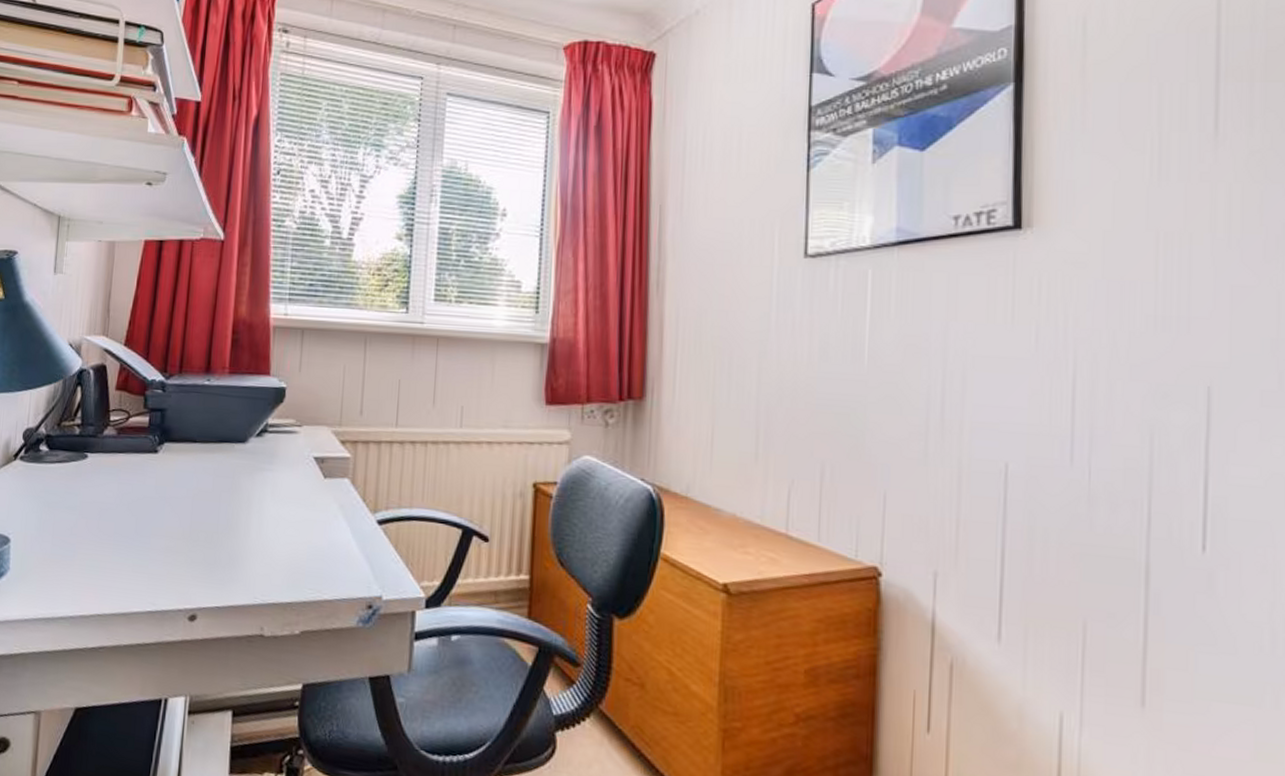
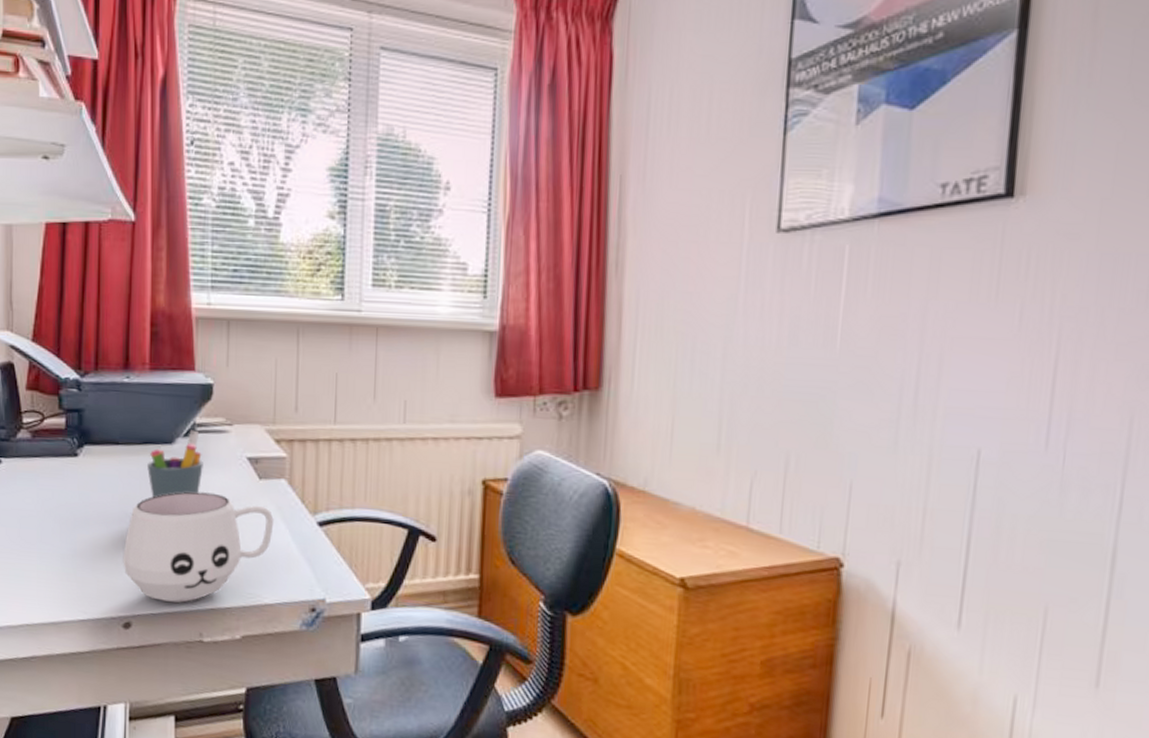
mug: none [192,488,336,597] -> present [123,491,274,603]
pen holder: none [221,430,273,494] -> present [147,430,203,498]

